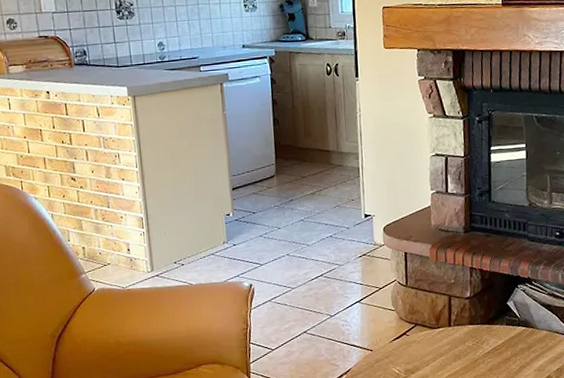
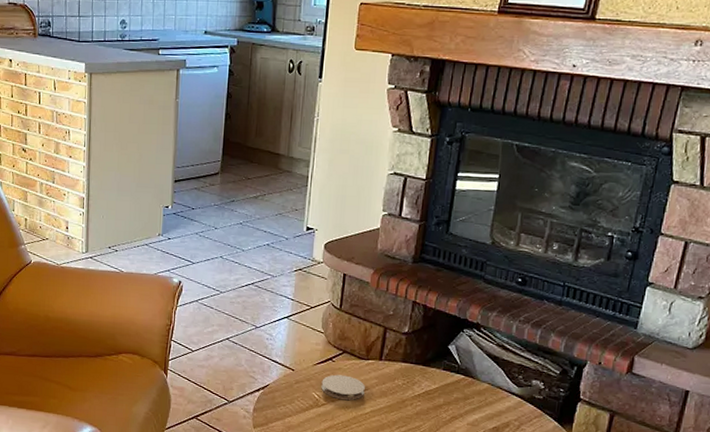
coaster: none [399,346,440,370] -> present [321,374,365,401]

